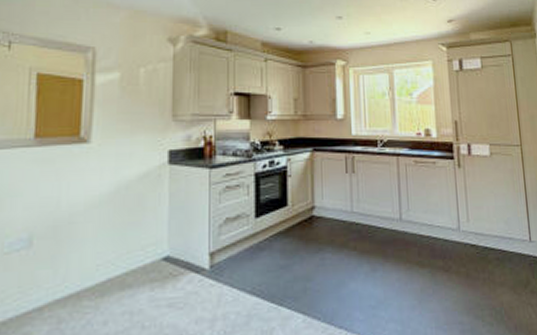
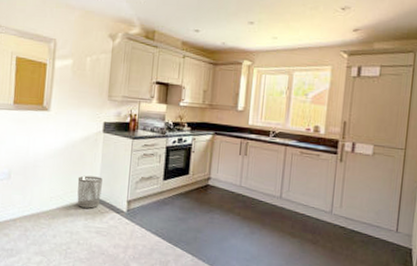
waste bin: none [136,225,172,273] -> present [77,175,102,209]

